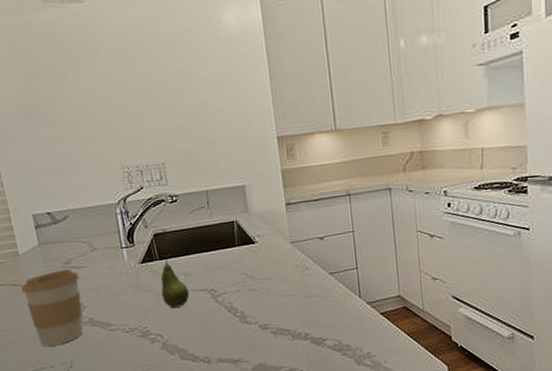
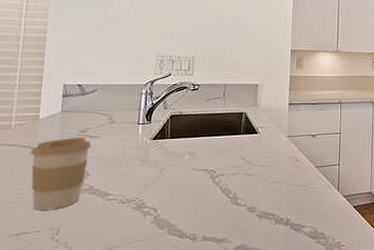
fruit: present [161,254,190,309] -> none [164,134,191,185]

